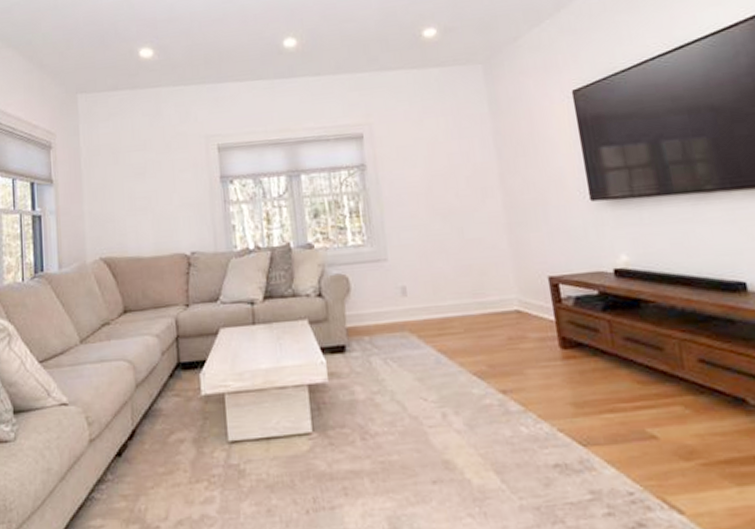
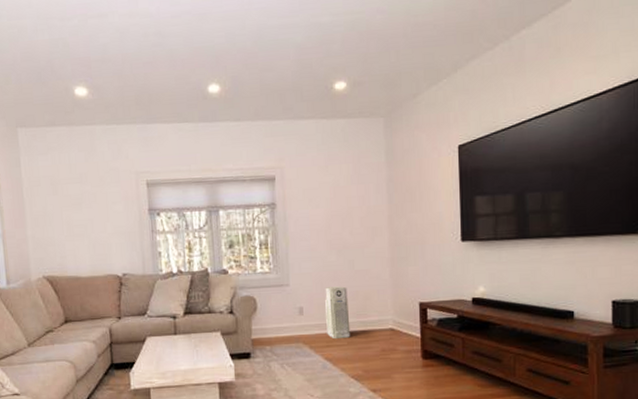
air purifier: none [431,259,468,326] -> present [324,286,351,340]

